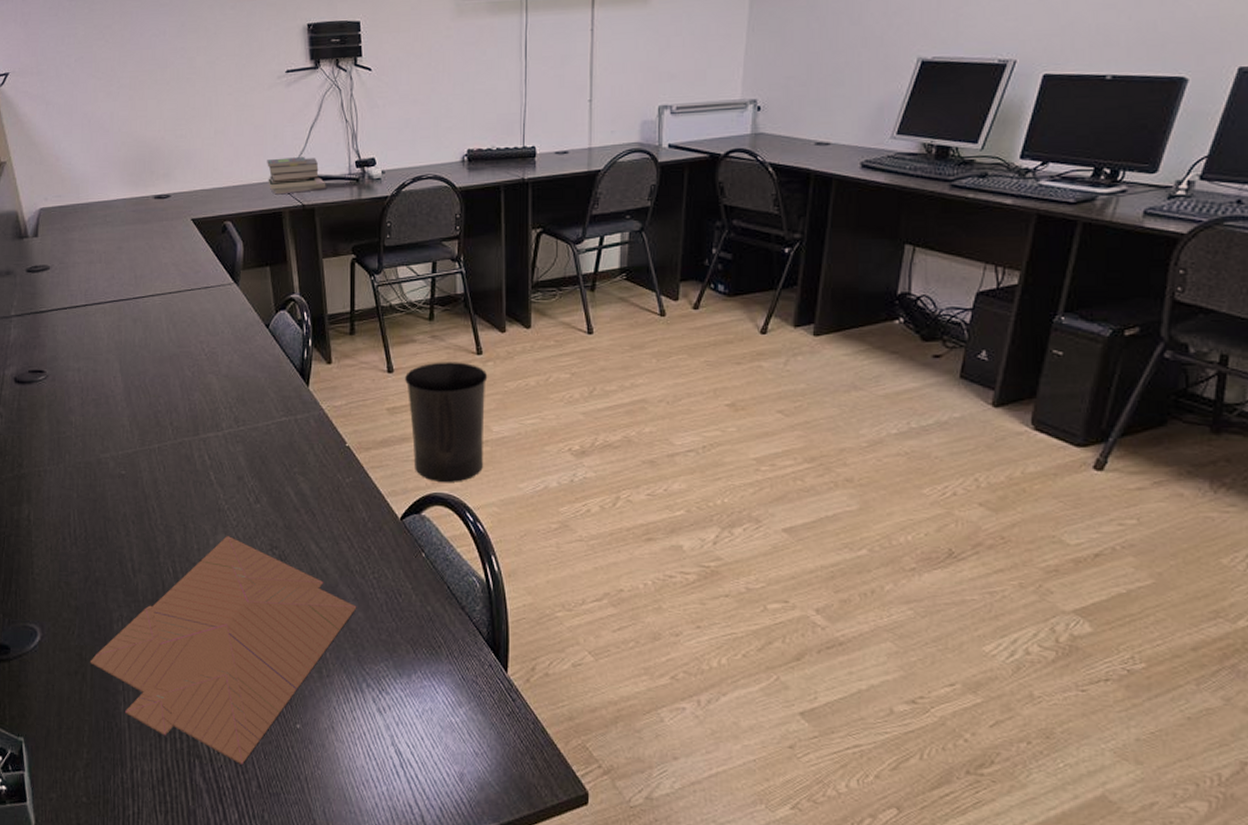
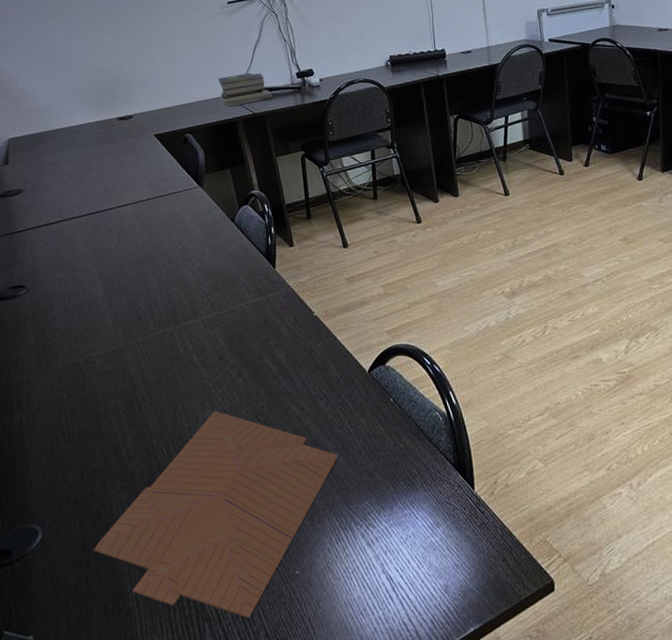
waste bin: present [405,362,488,482] -> none [358,231,433,335]

